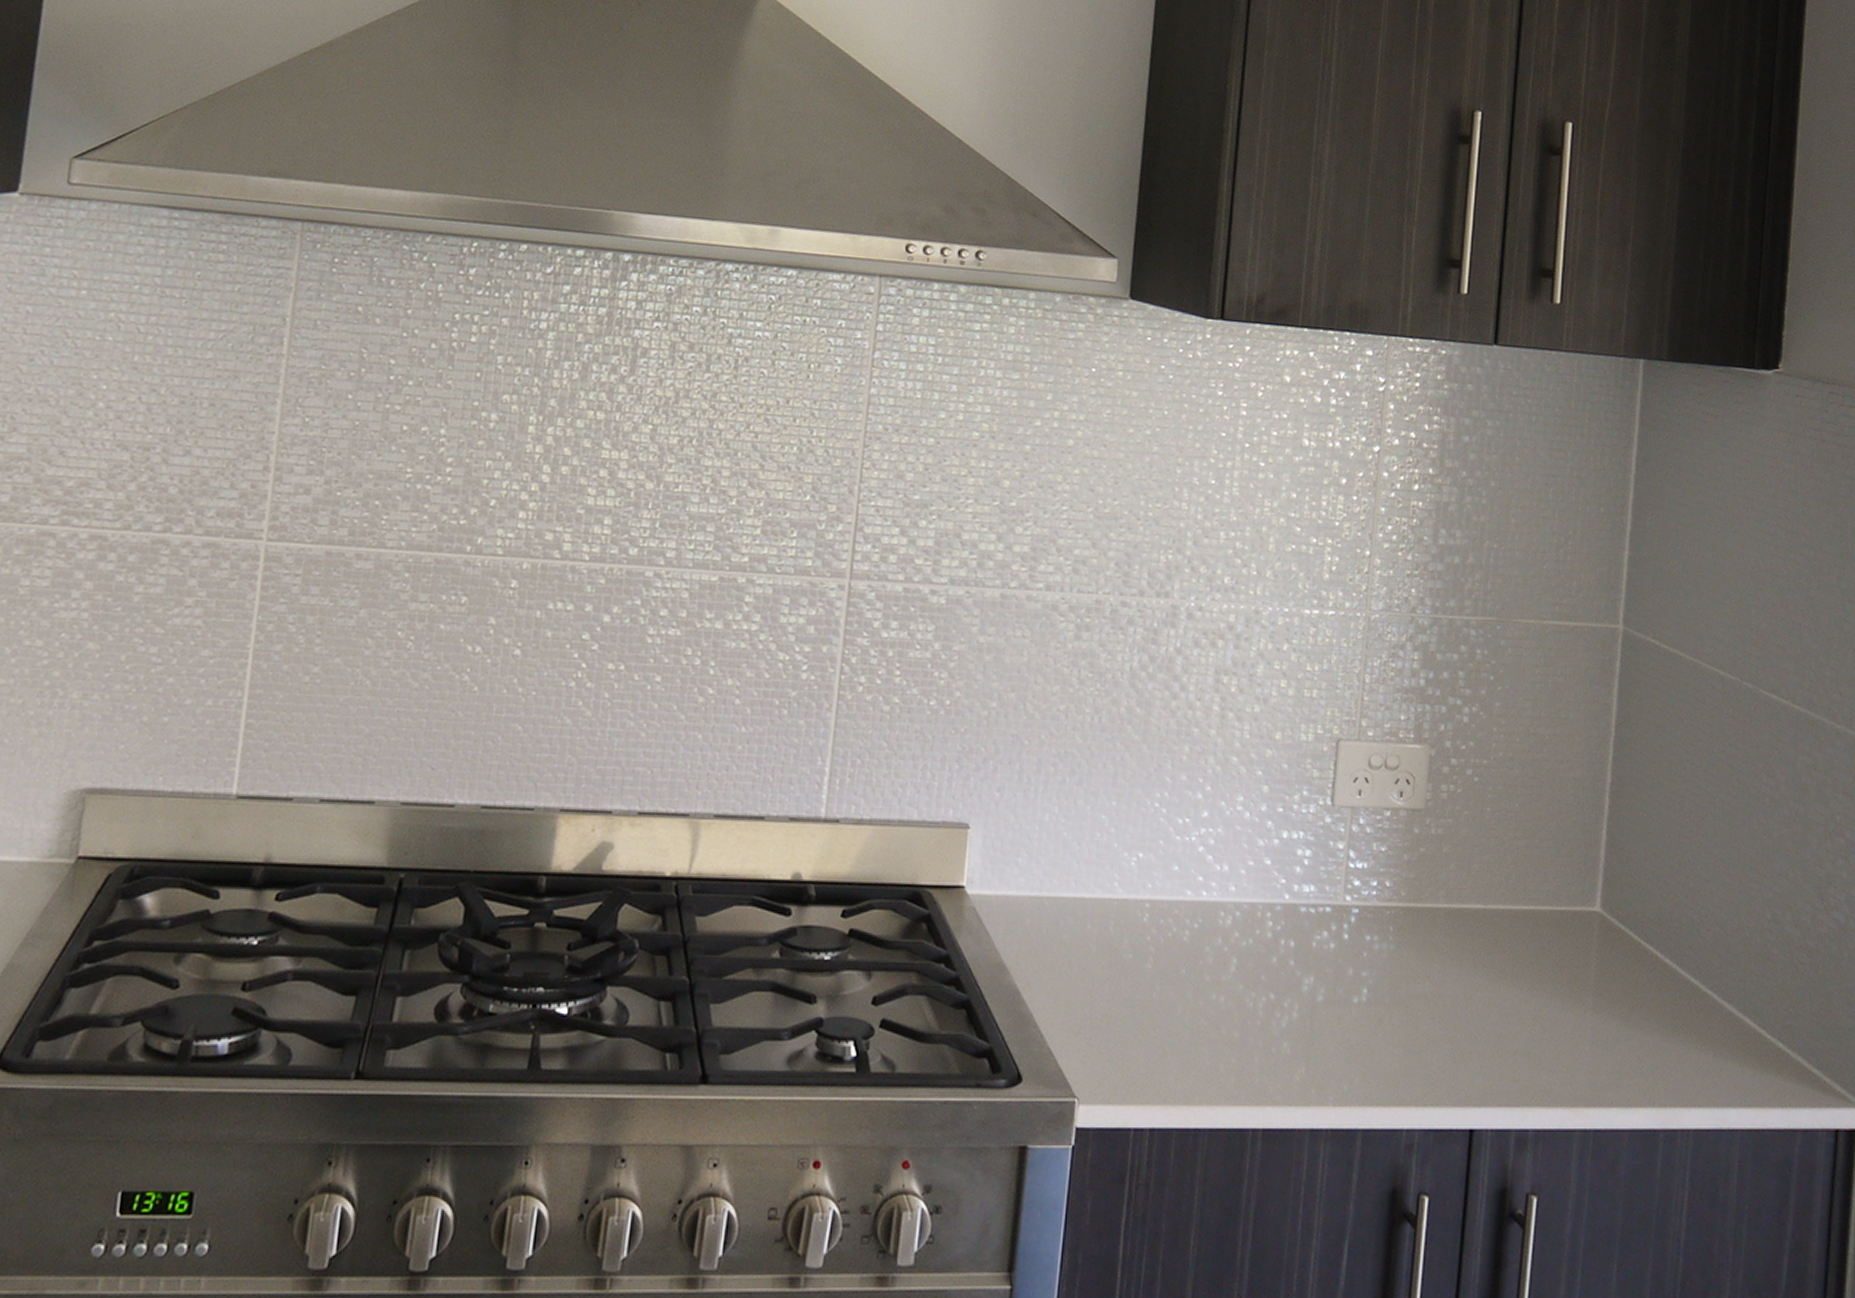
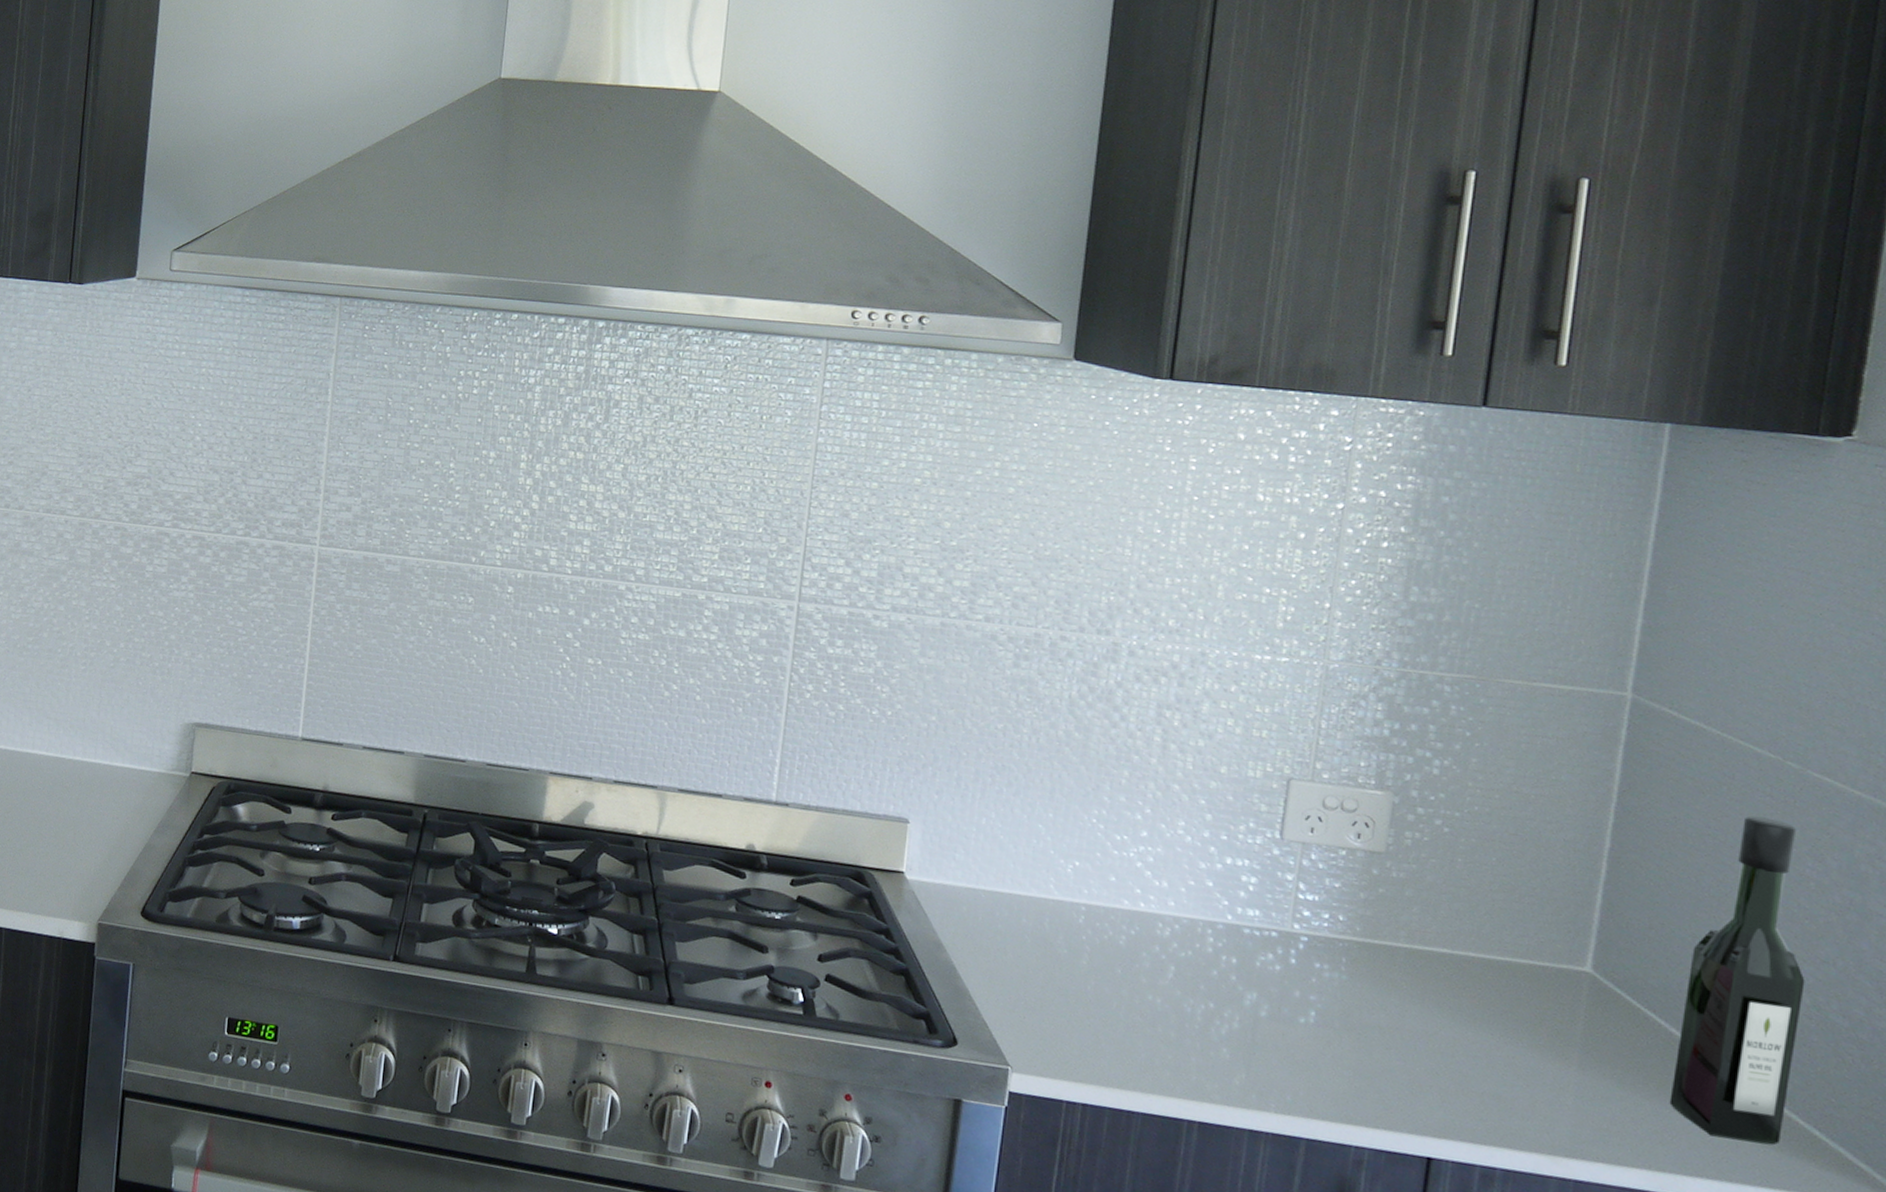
bottle: none [1667,738,1766,1064] -> present [1669,816,1805,1146]

